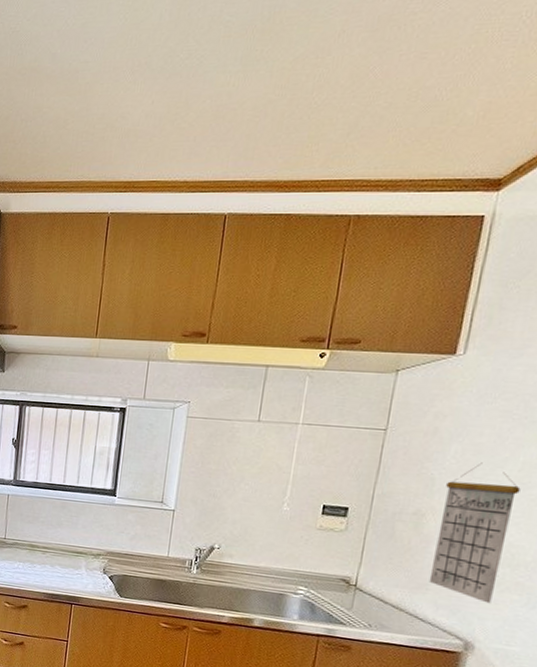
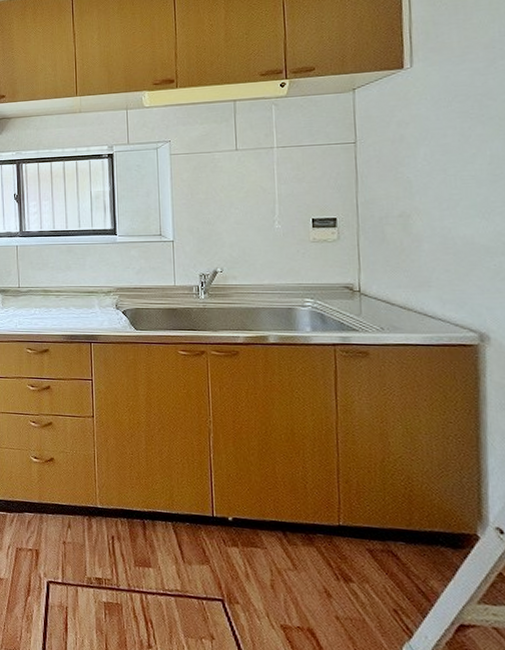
calendar: present [428,462,521,604] -> none [424,161,495,293]

